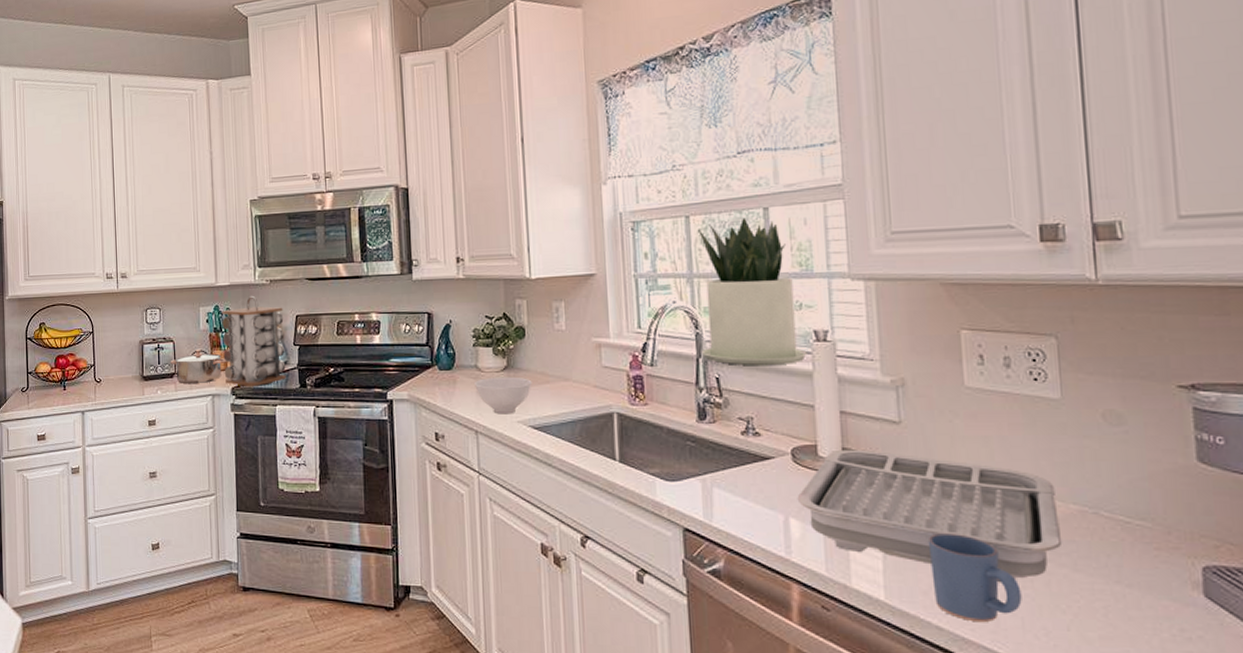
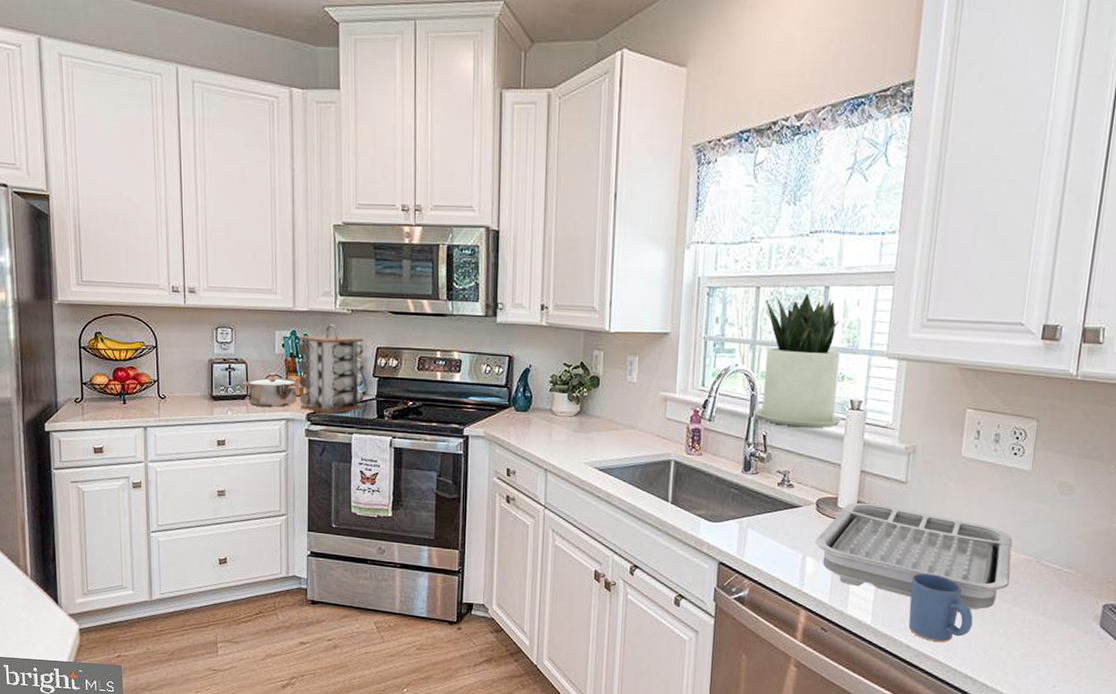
bowl: present [473,376,533,414] -> none [547,421,602,456]

